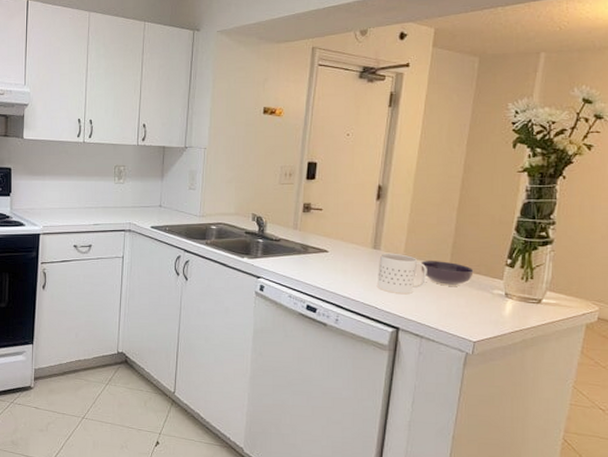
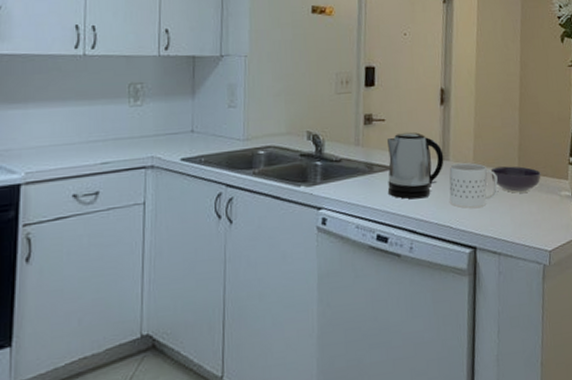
kettle: none [319,221,375,280] -> present [387,131,444,199]

